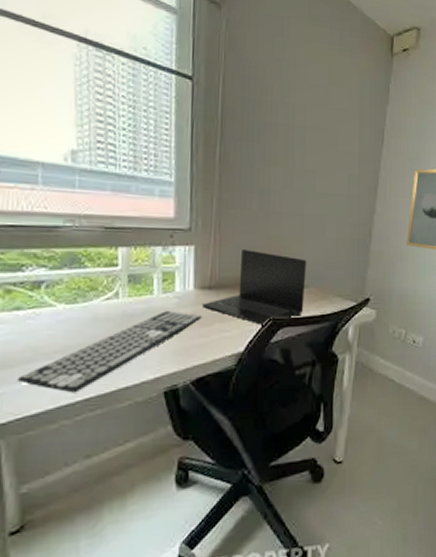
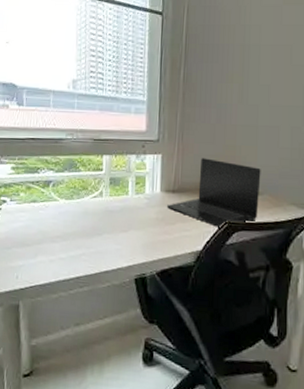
keyboard: present [18,311,202,393] -> none [32,209,167,271]

